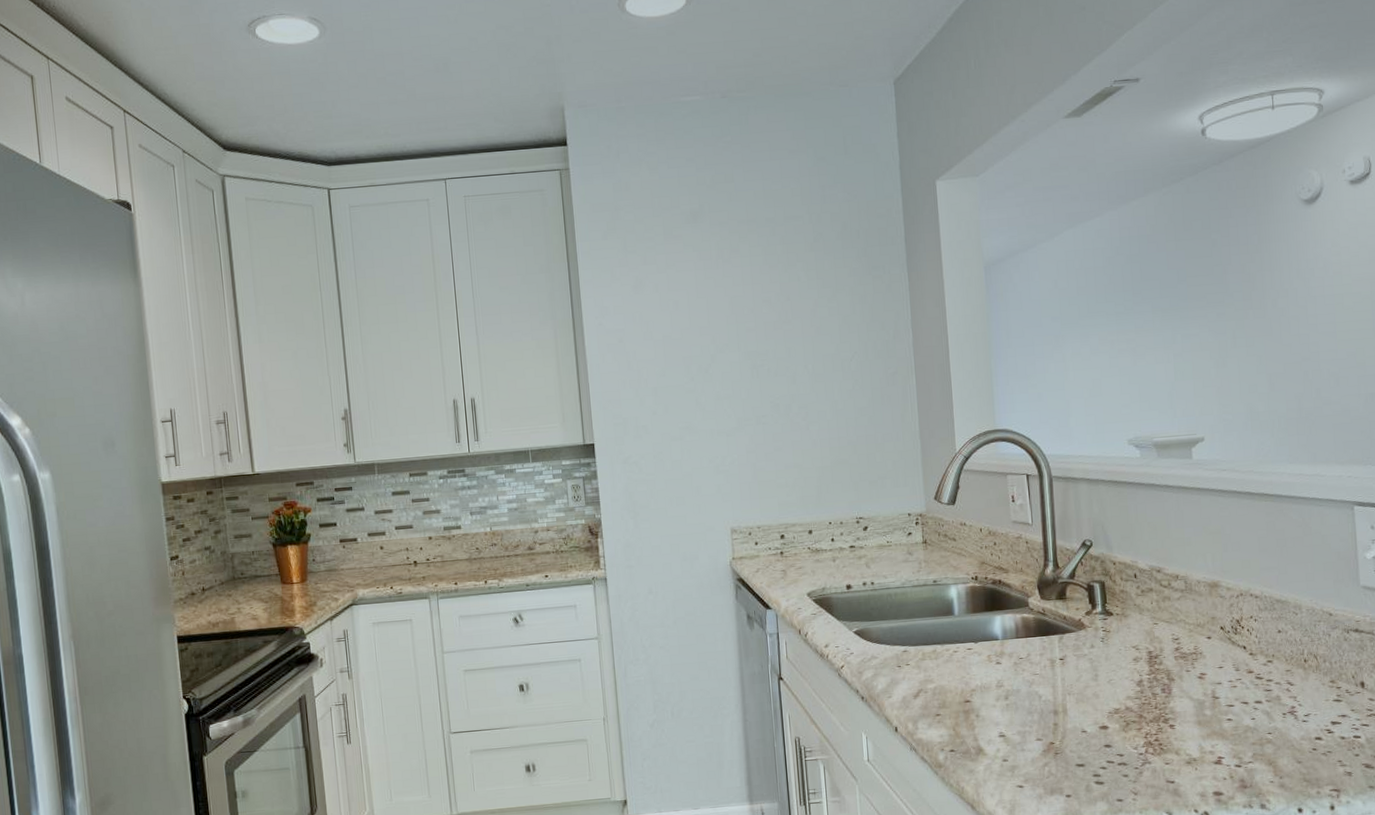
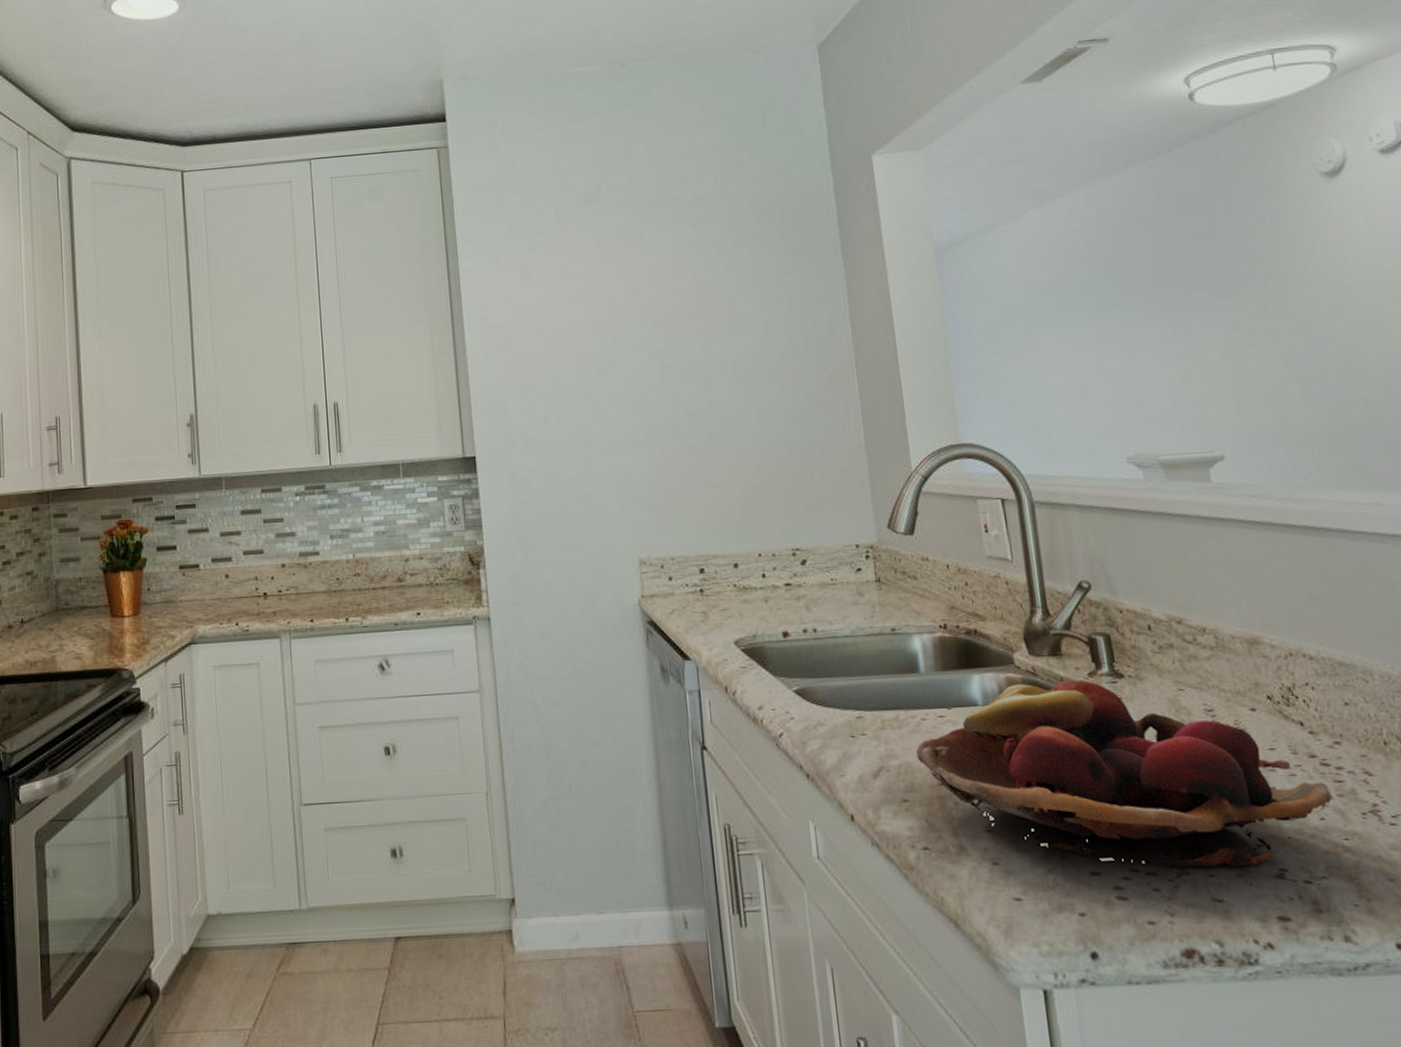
fruit basket: none [948,617,1261,758] -> present [916,679,1332,868]

